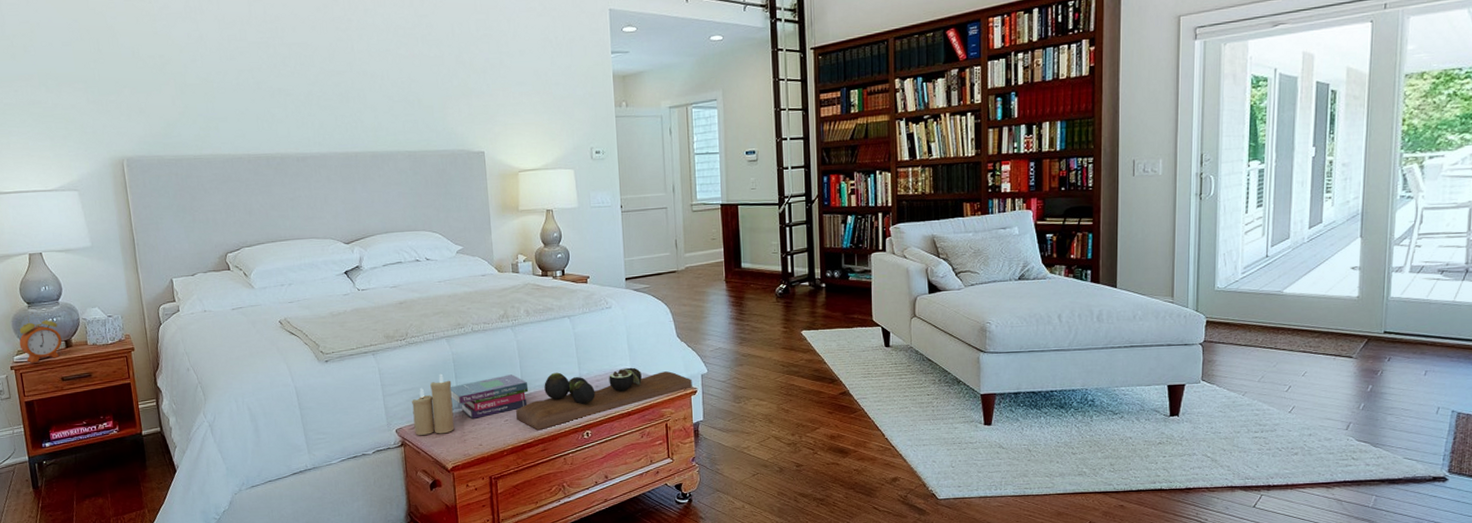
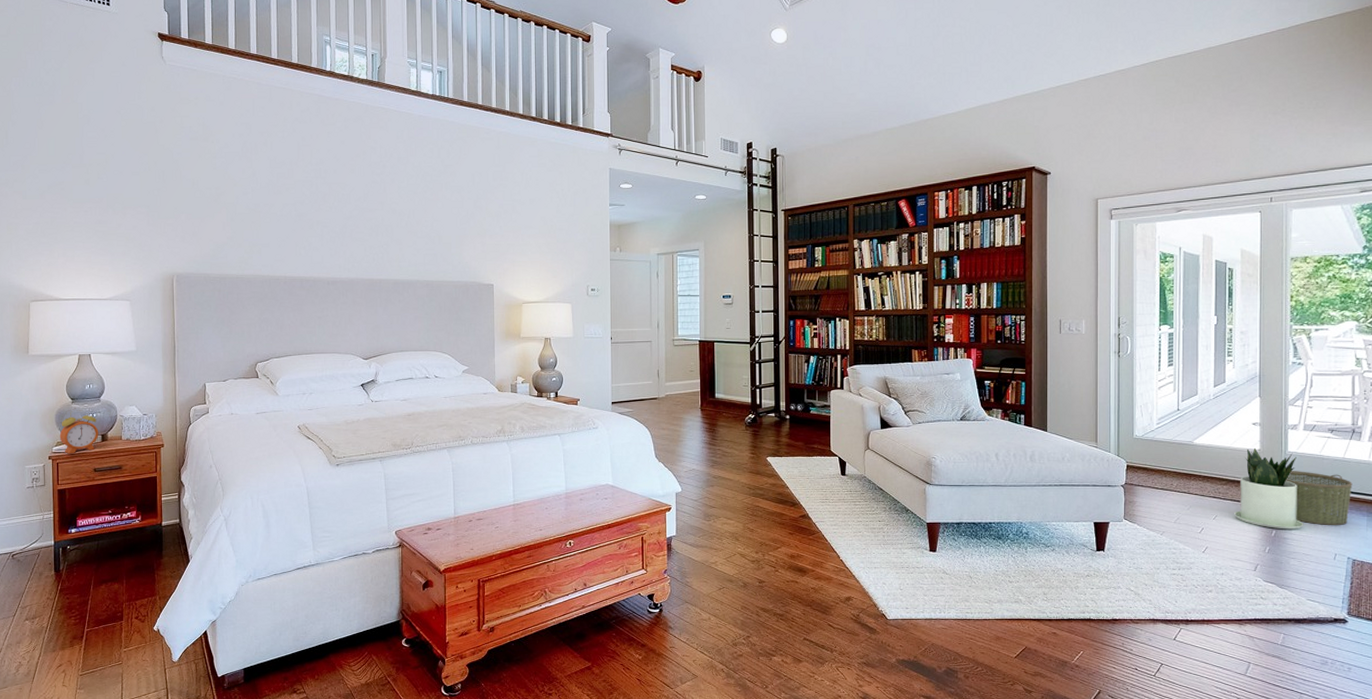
candle: present [412,373,455,436] -> none [412,481,450,538]
books: present [450,374,529,419] -> none [447,485,519,524]
decorative tray: present [516,367,692,431] -> none [506,483,667,538]
planter: none [1326,294,1405,384] -> present [1234,447,1304,530]
basket: none [1386,317,1462,377] -> present [1286,470,1353,525]

